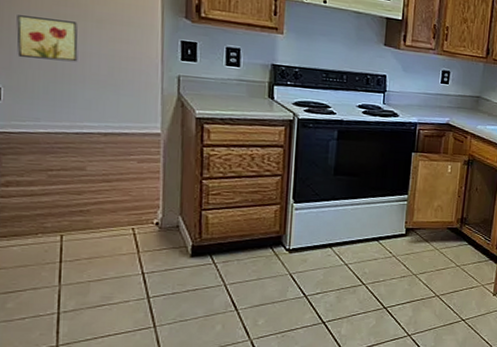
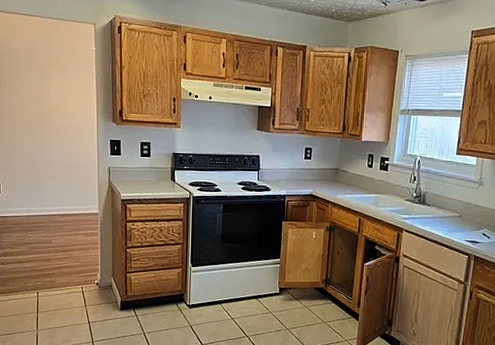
wall art: present [16,15,78,62] -> none [9,130,45,162]

